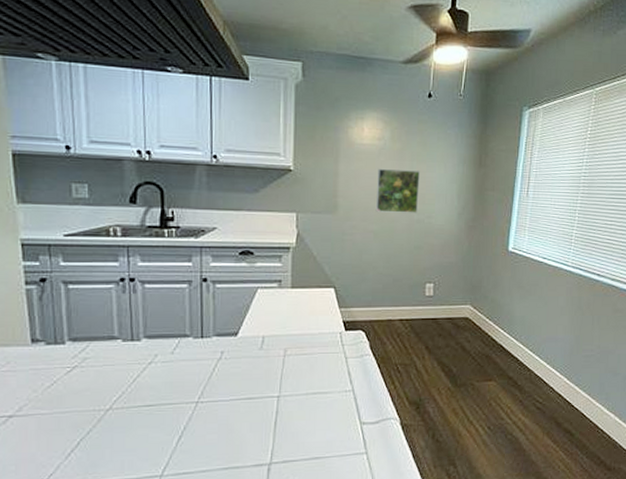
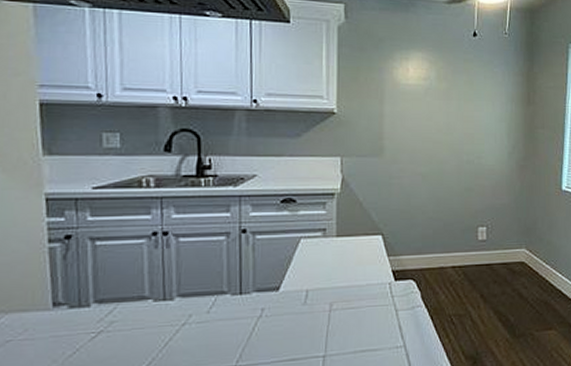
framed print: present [375,168,420,213] -> none [423,108,468,154]

